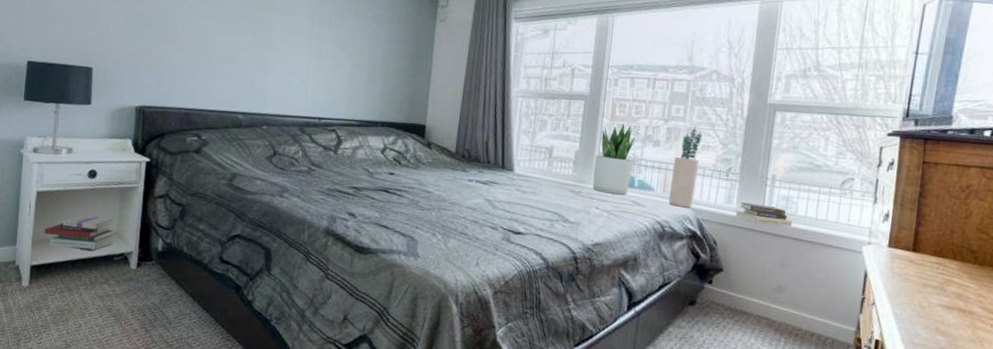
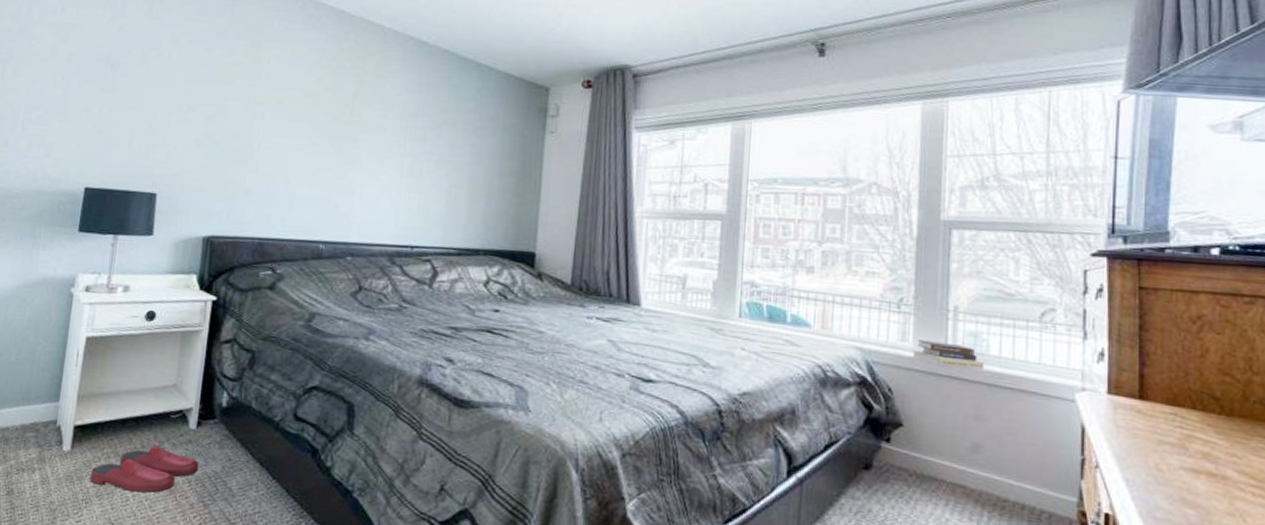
books: present [44,214,114,251] -> none [91,364,173,407]
slippers: none [47,282,140,321] -> present [90,445,199,493]
planter: present [592,124,636,195] -> none [735,247,785,333]
vase: present [668,126,703,208] -> none [829,248,865,348]

